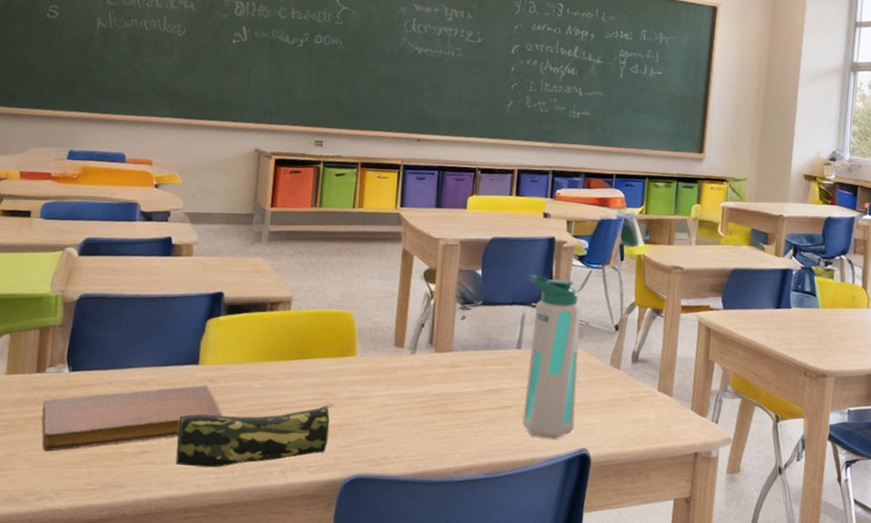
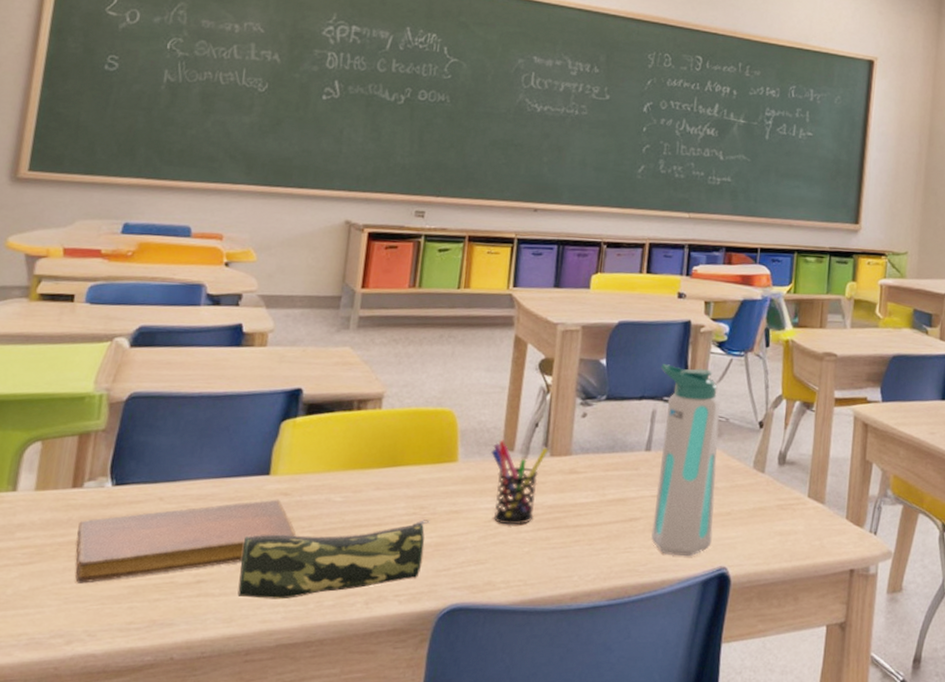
pen holder: none [384,338,433,410] -> present [491,440,549,525]

